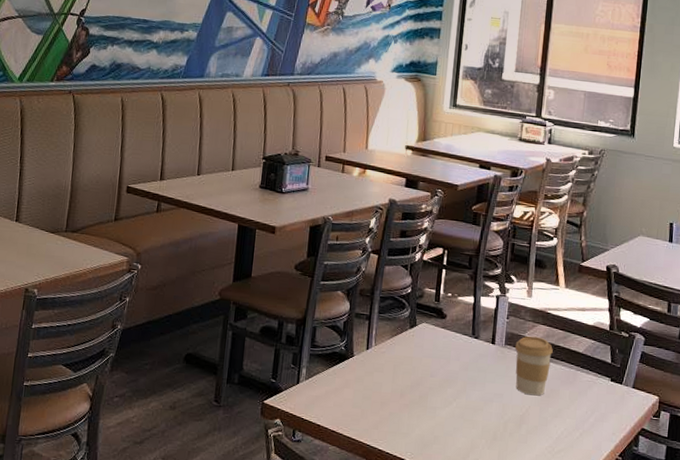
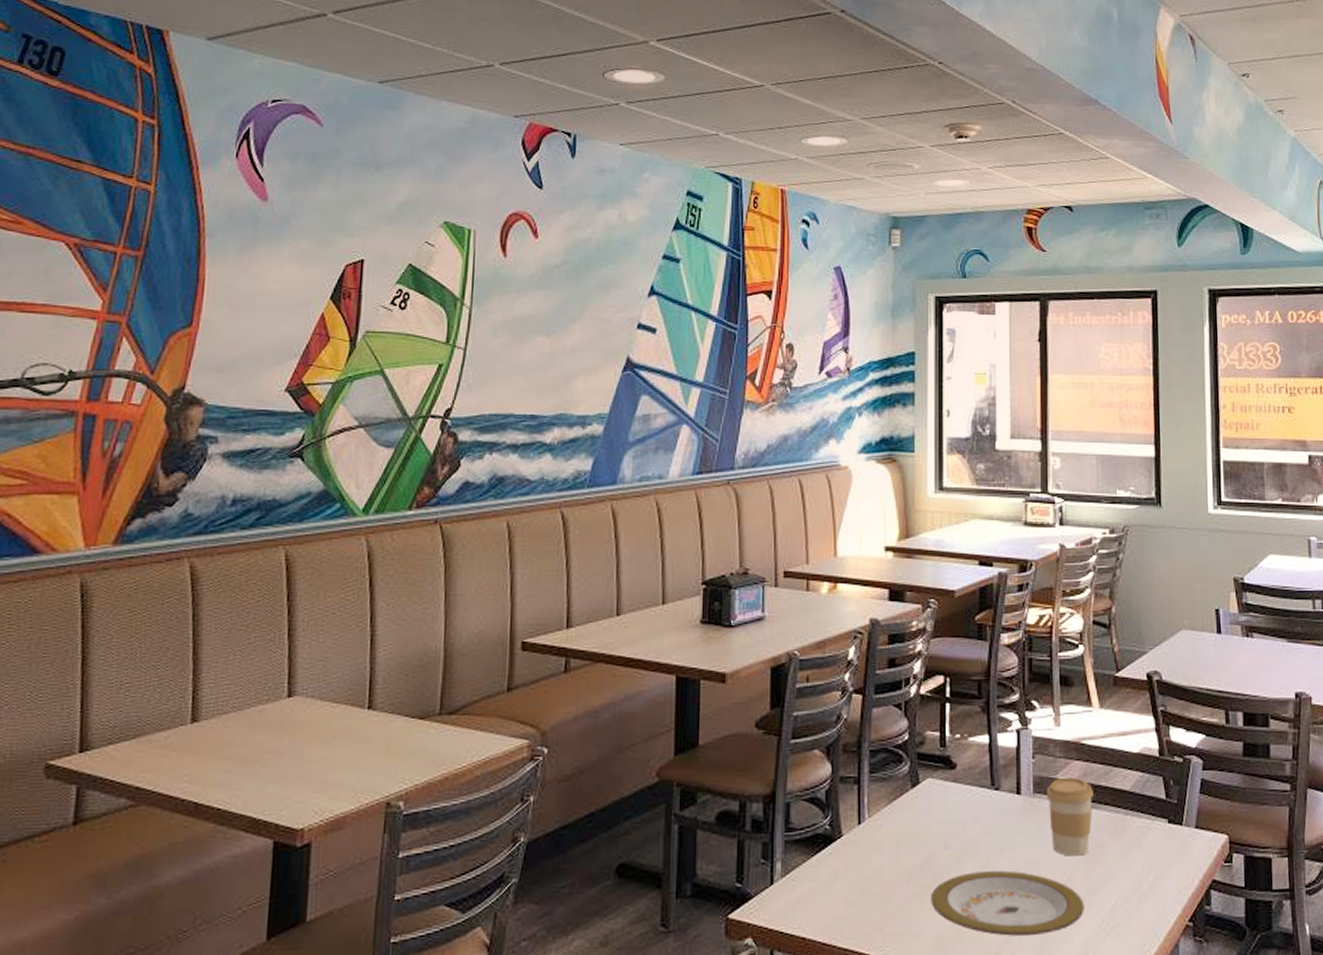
plate: none [417,396,537,449] -> present [931,870,1084,936]

